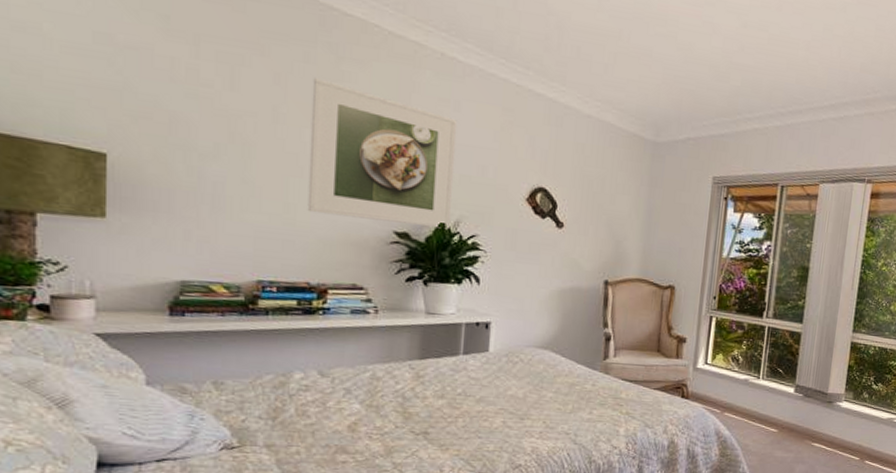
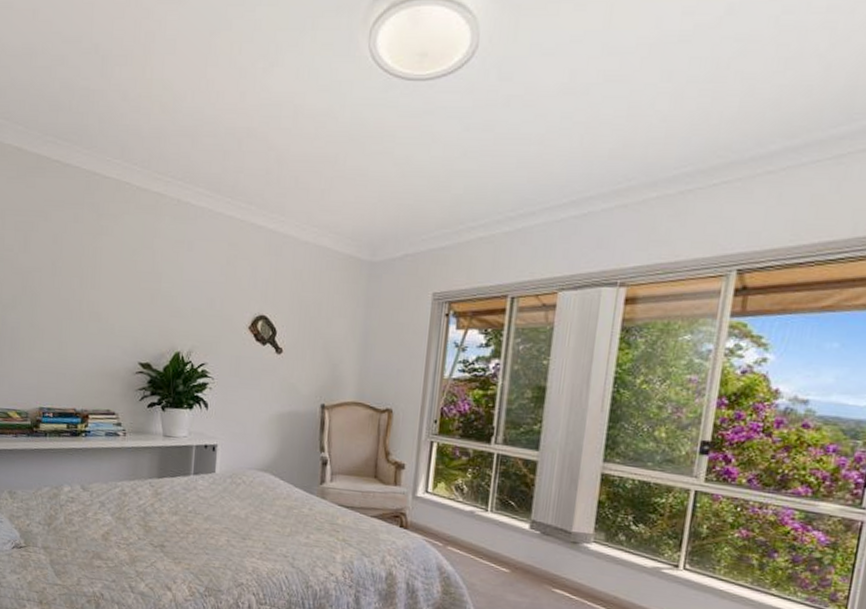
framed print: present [307,76,458,230] -> none [75,233,191,359]

